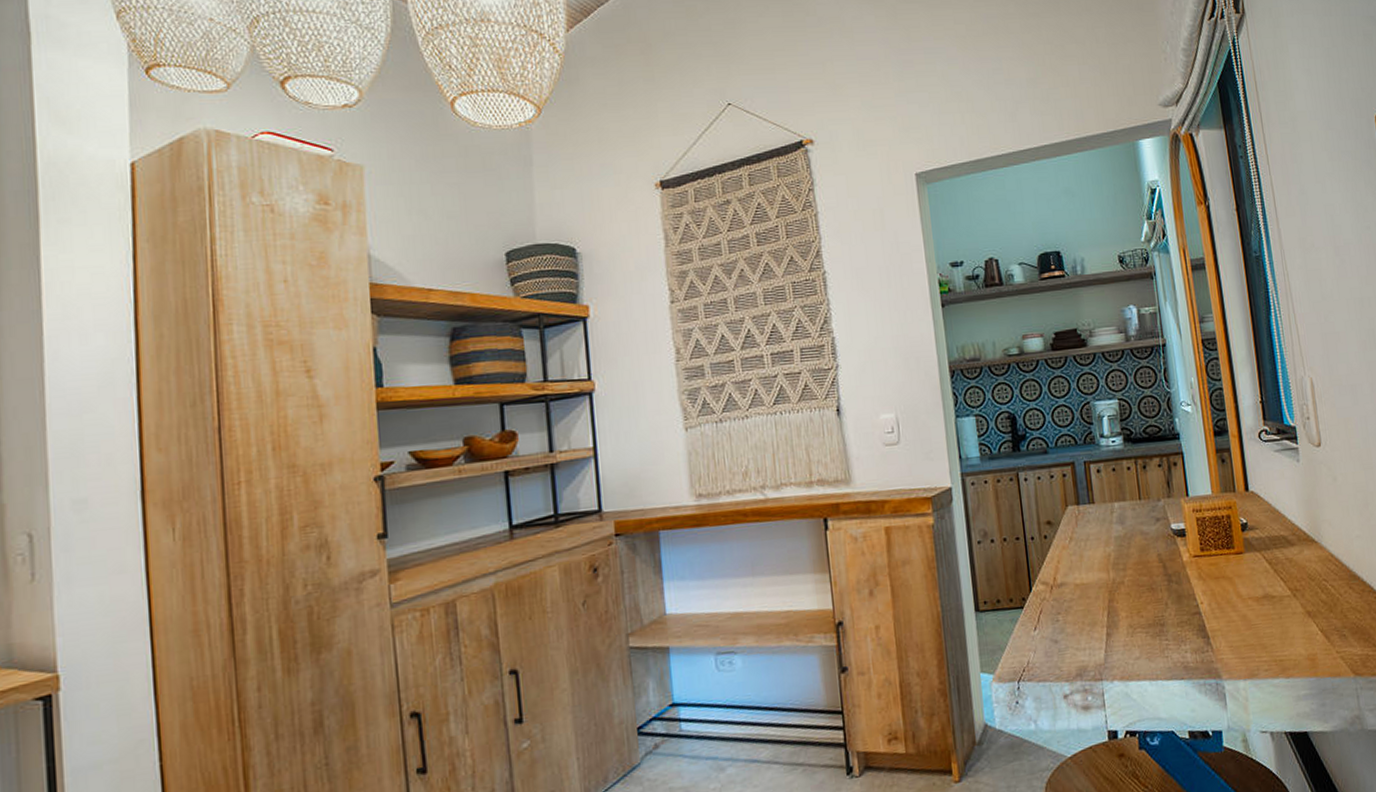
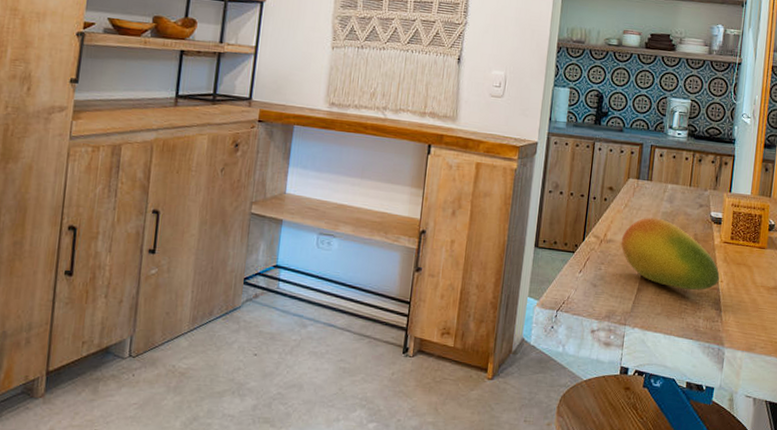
fruit: none [1074,545,1199,623] -> present [621,217,720,291]

